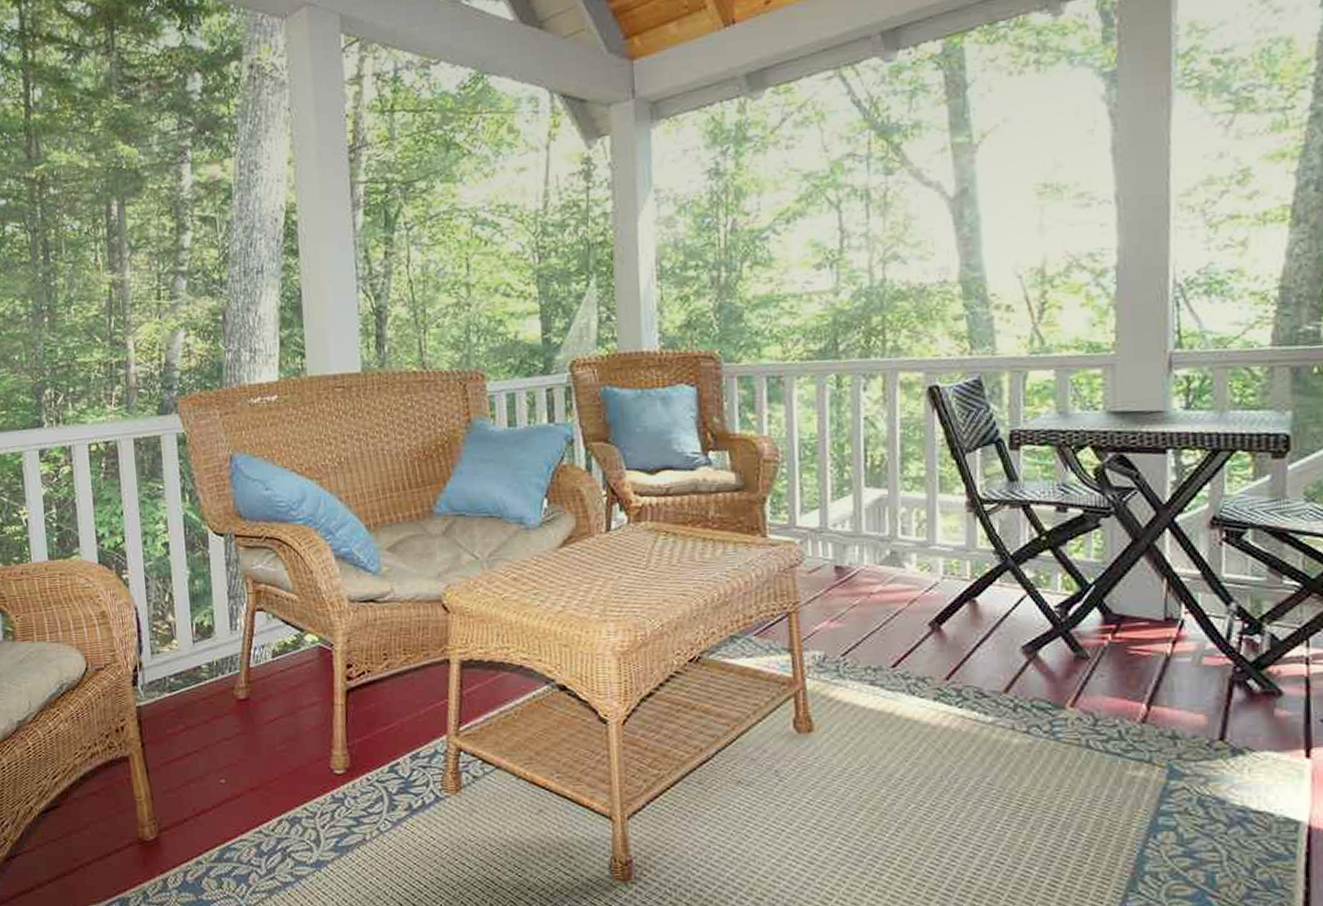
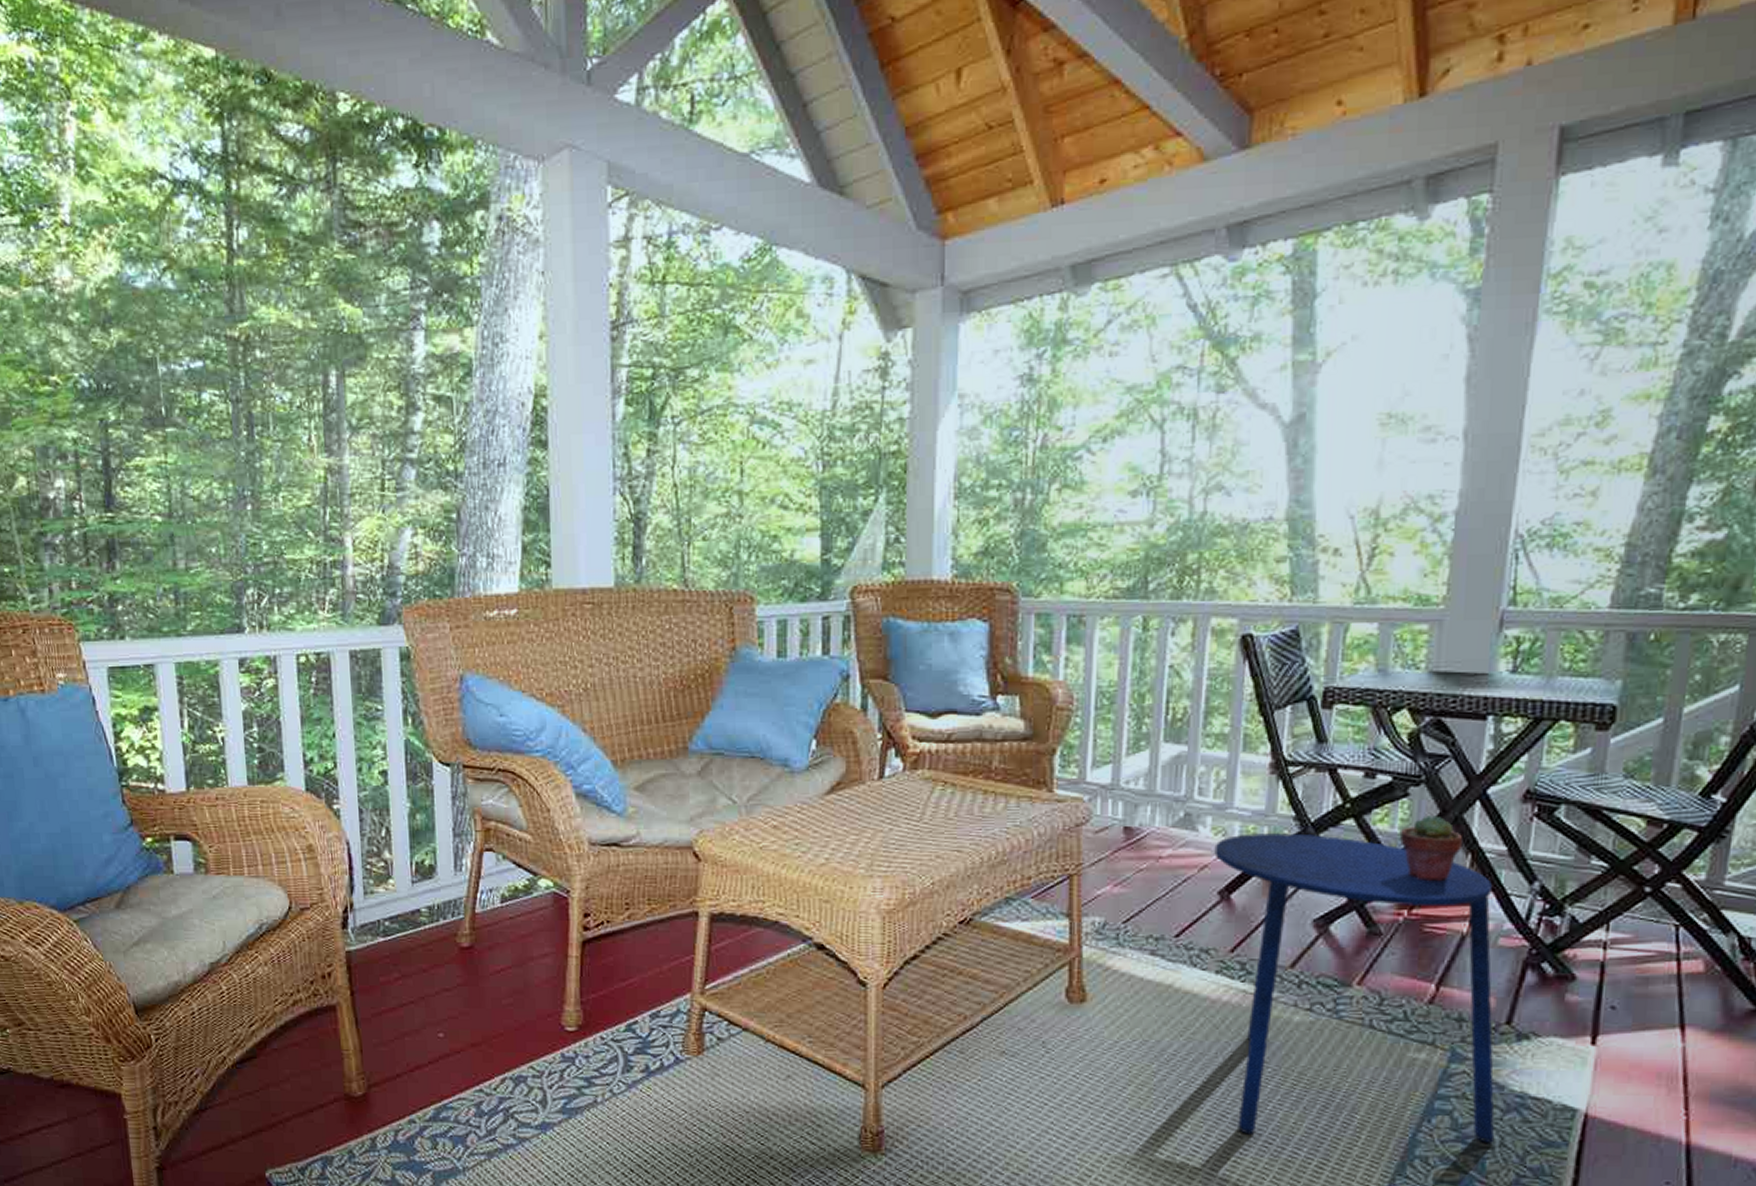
side table: none [921,566,1222,857] -> present [1214,833,1495,1143]
potted succulent: none [1095,544,1158,607] -> present [1399,815,1463,882]

